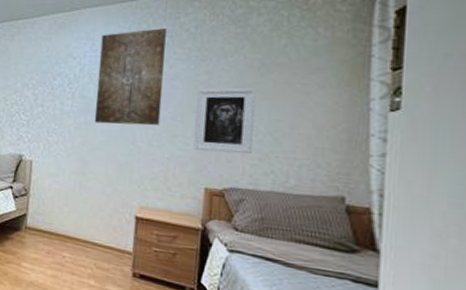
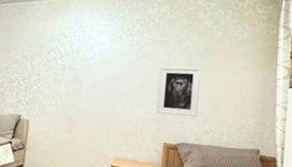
wall art: present [95,28,166,126] -> none [81,17,138,94]

